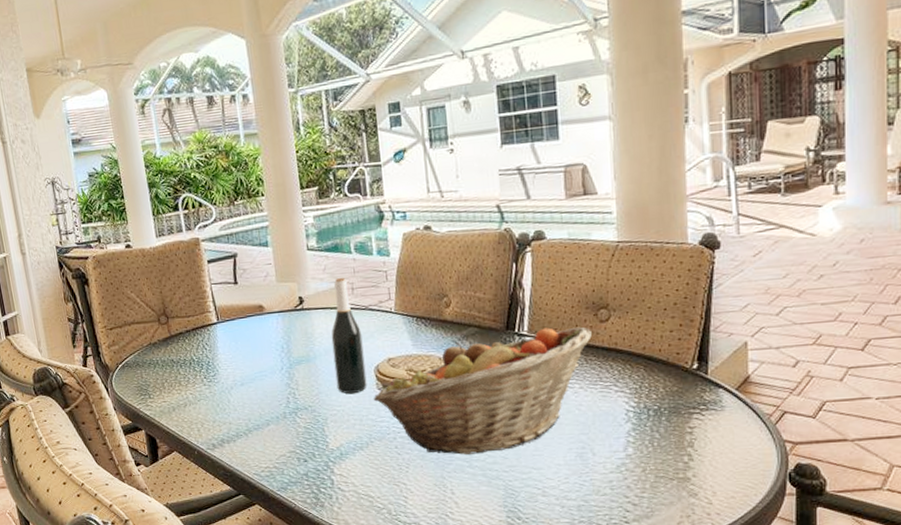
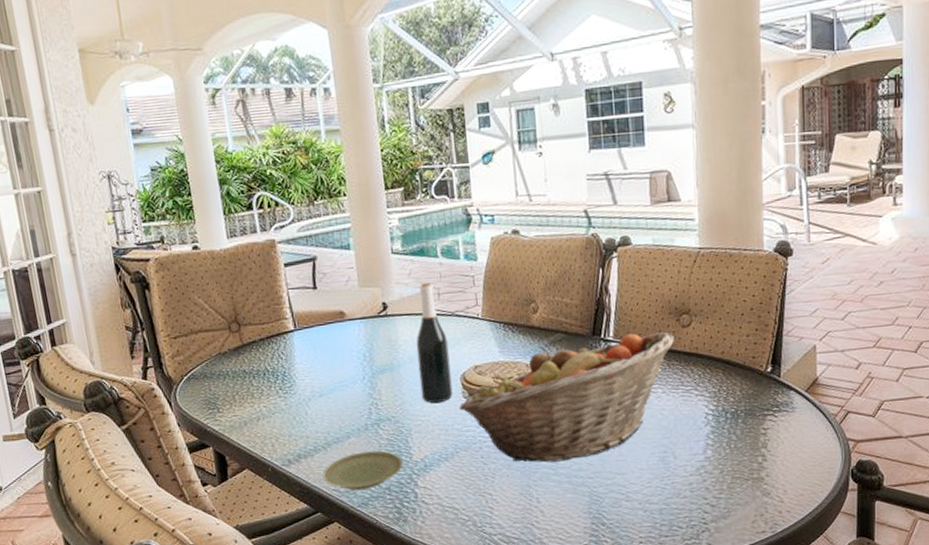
plate: none [244,438,320,476] -> present [322,450,403,491]

